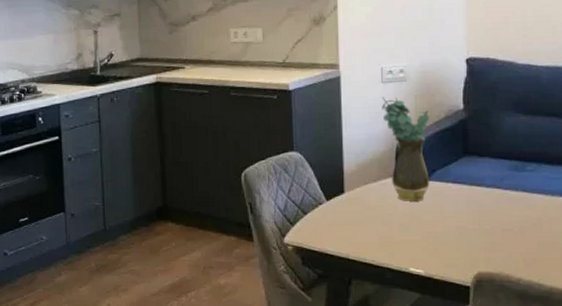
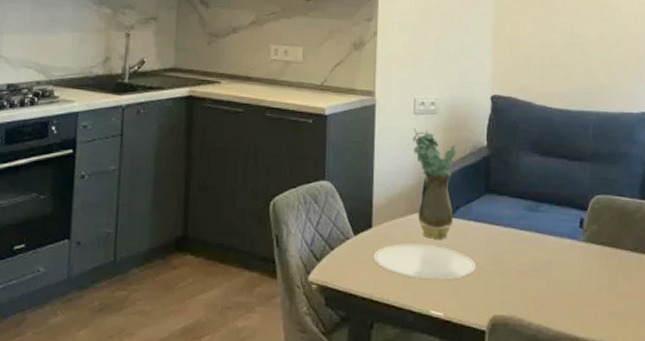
plate: none [347,207,457,240] -> present [373,243,476,281]

